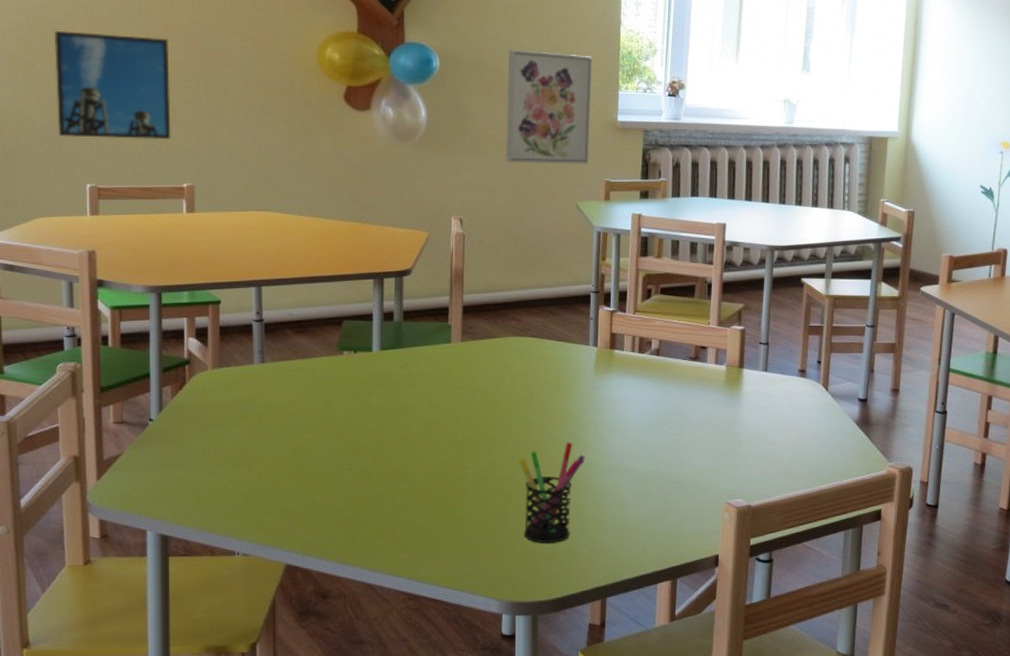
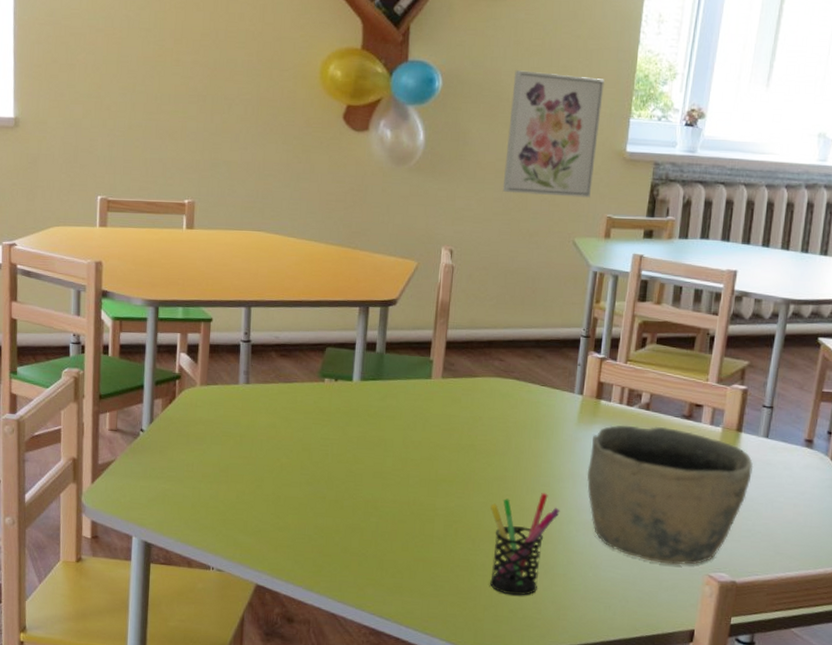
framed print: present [54,30,171,140] -> none [75,42,180,155]
bowl: none [607,369,757,498] -> present [587,425,754,566]

